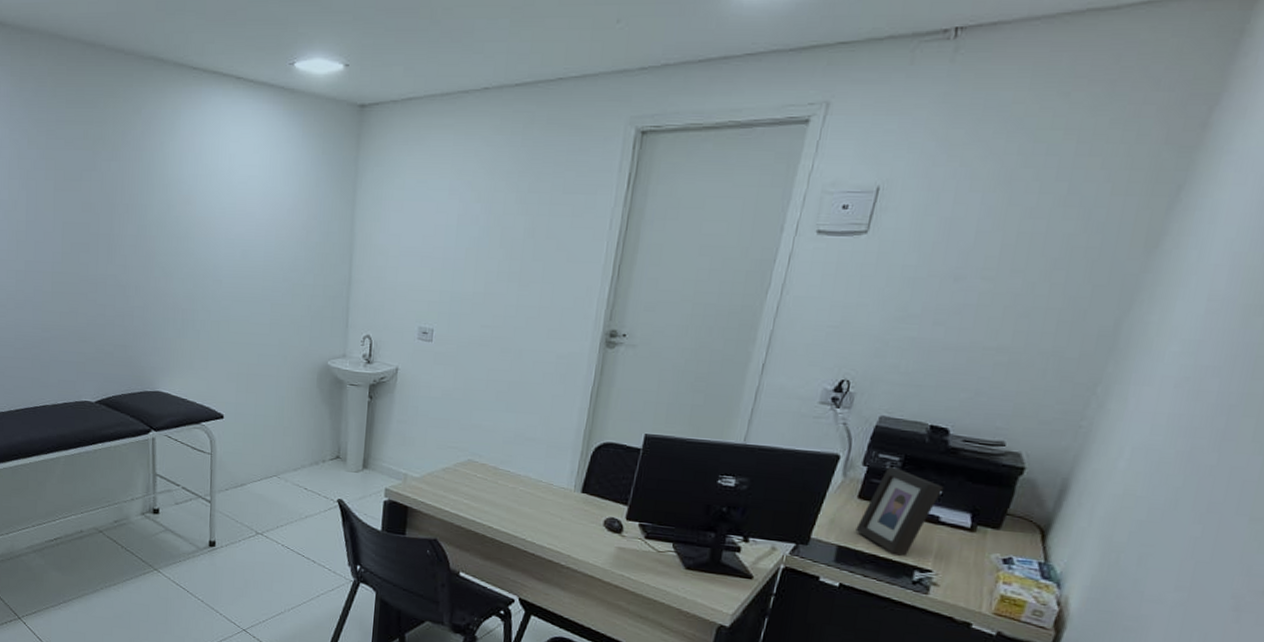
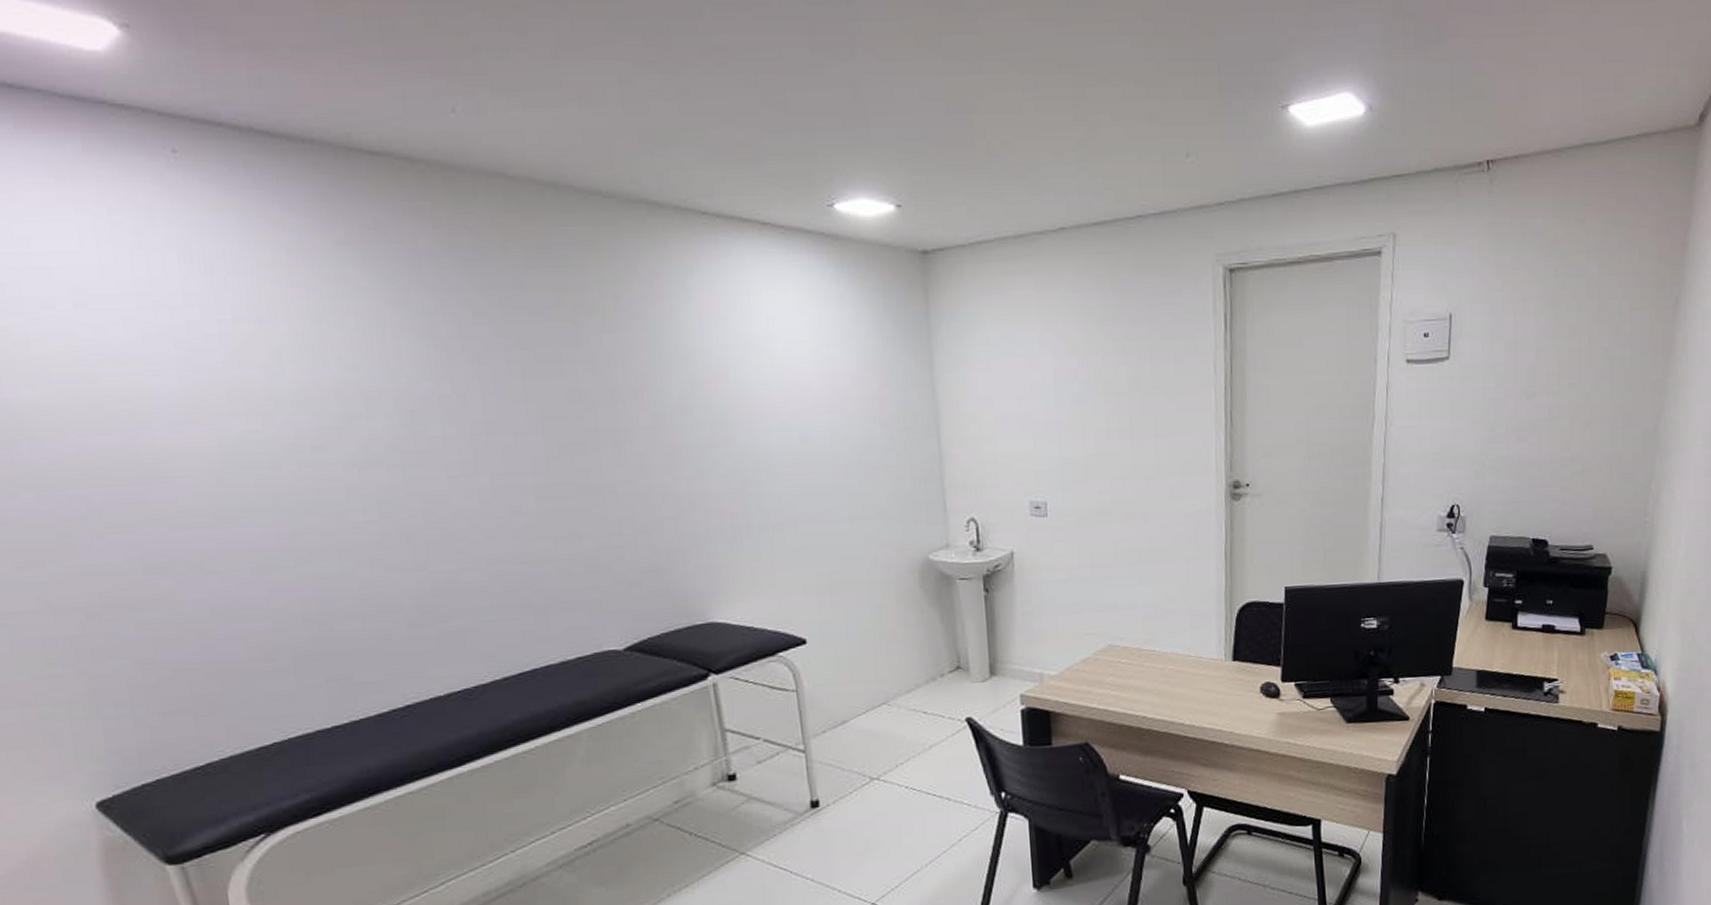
picture frame: present [855,467,944,556] -> none [1489,584,1553,670]

